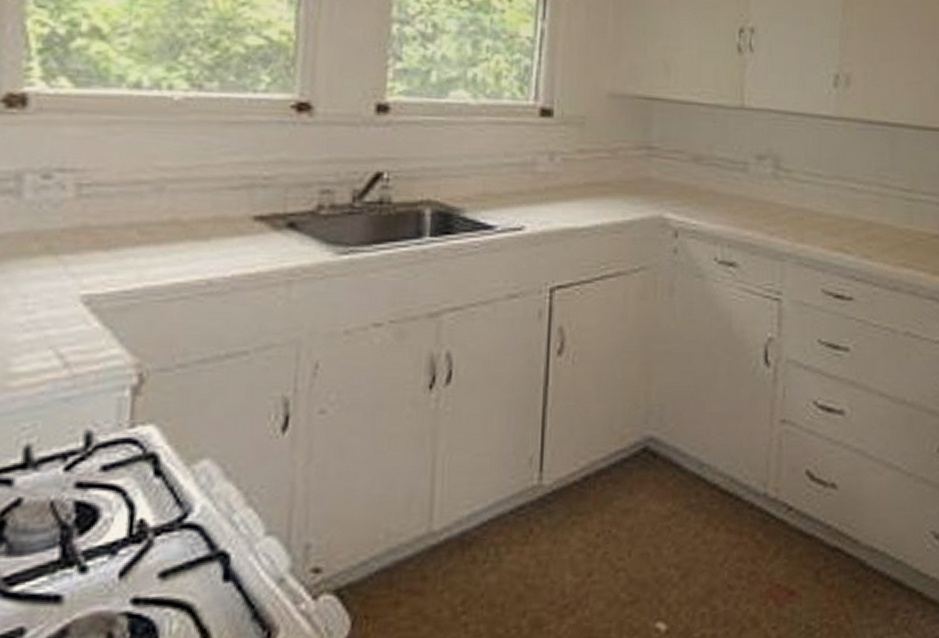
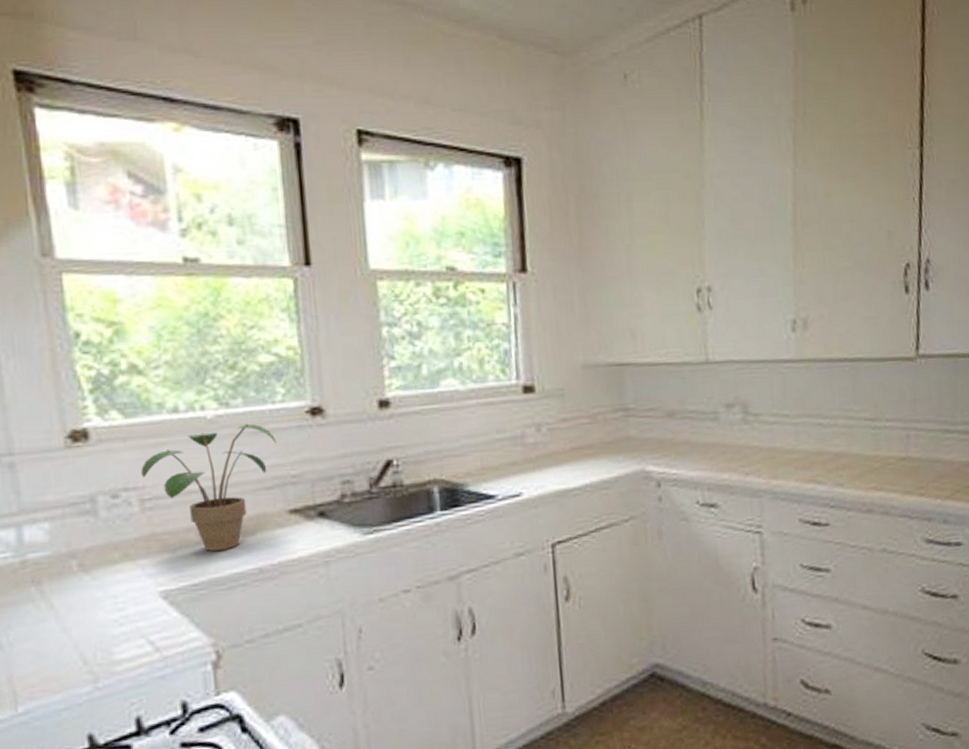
potted plant: none [84,111,252,254] -> present [141,423,277,551]

